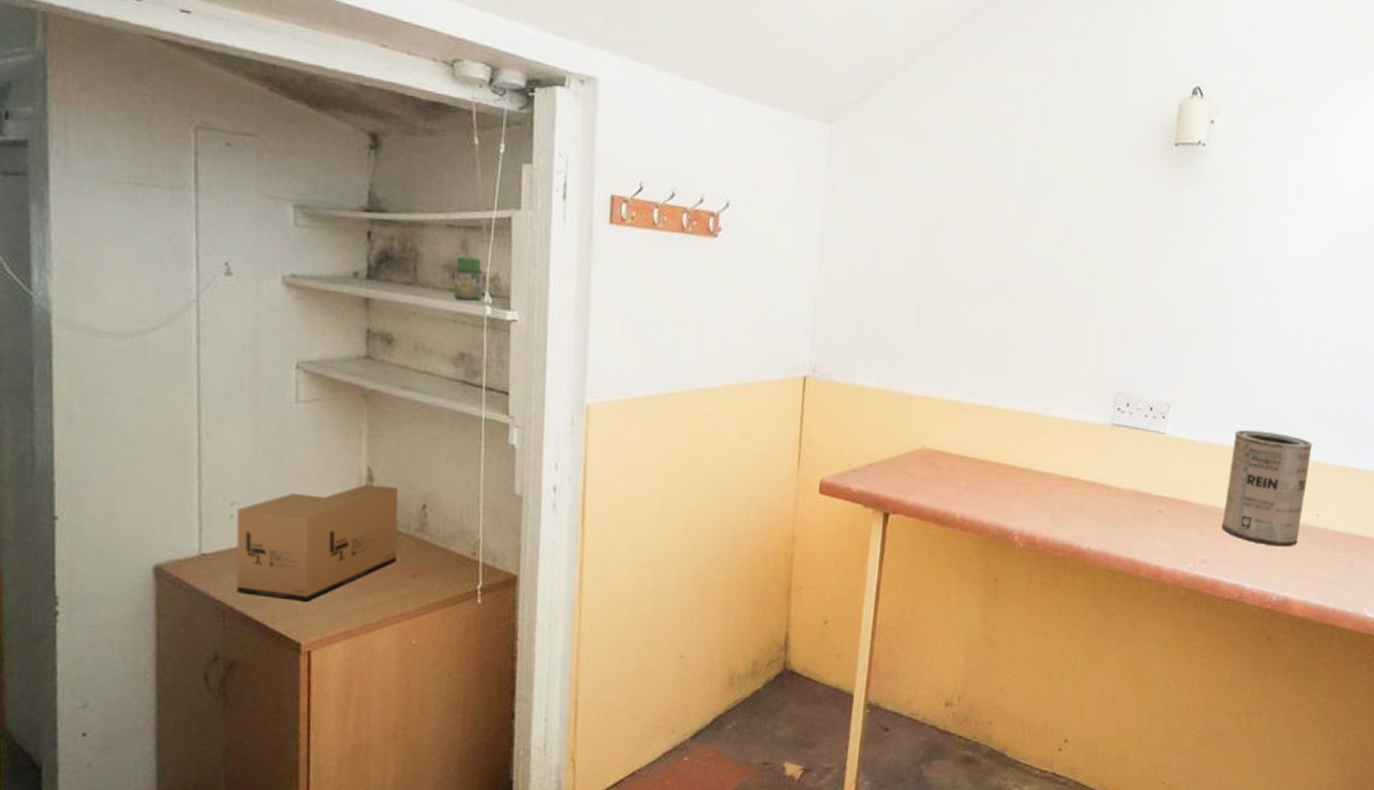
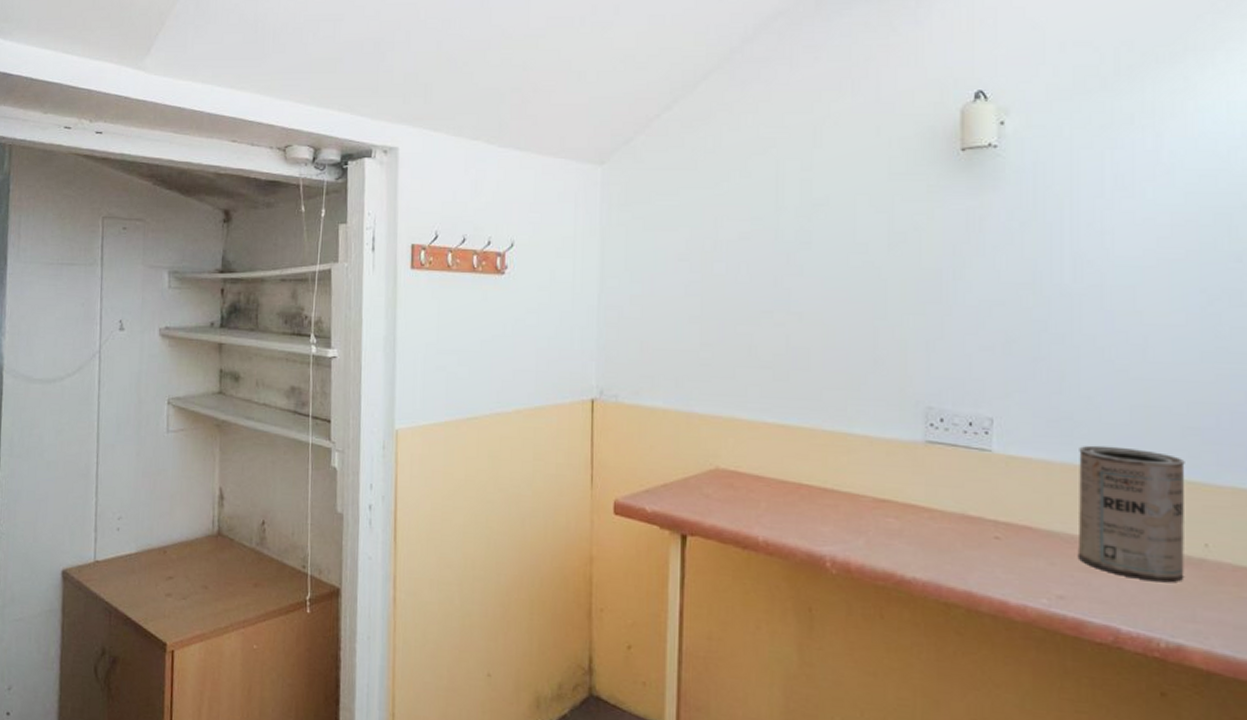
cardboard box: present [236,484,399,602] -> none [119,502,243,606]
jar: present [453,257,483,301] -> none [286,305,309,342]

